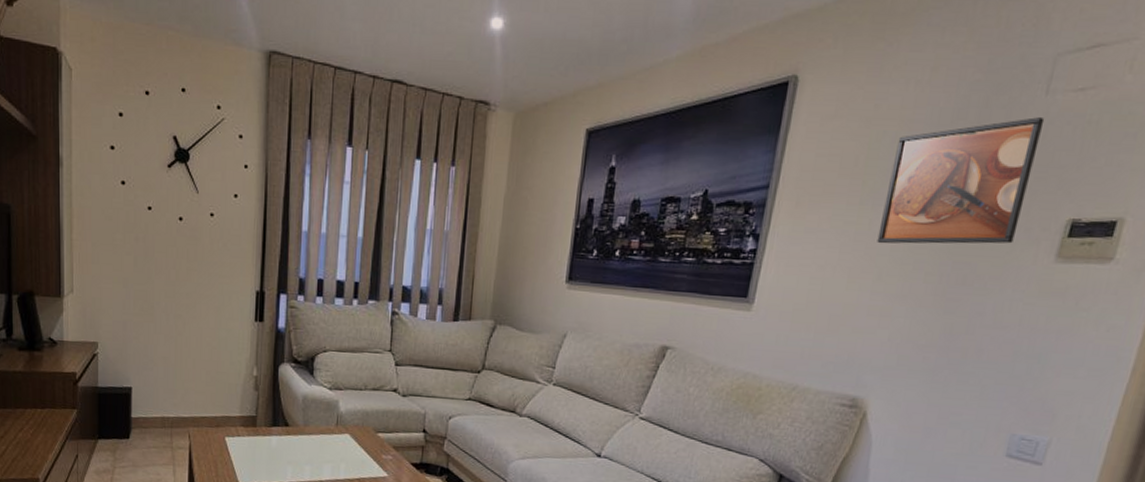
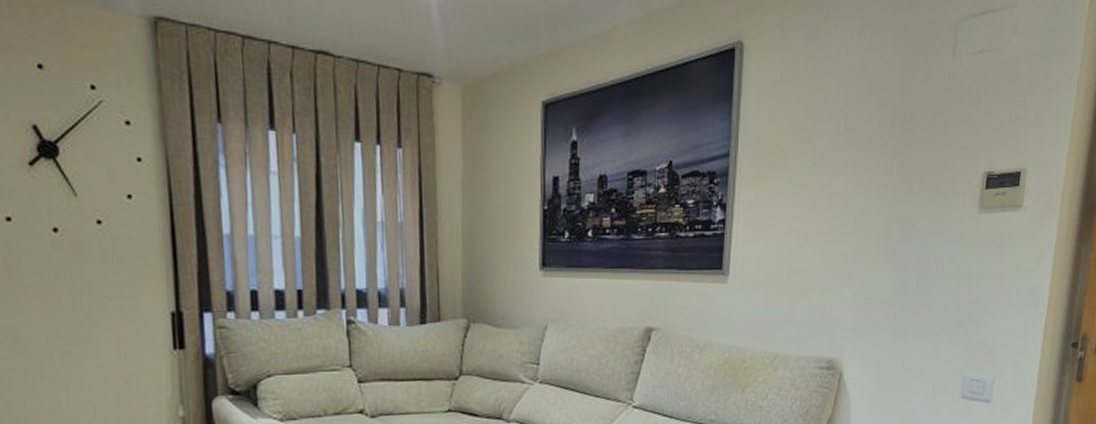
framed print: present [877,117,1045,244] -> none [832,79,955,206]

